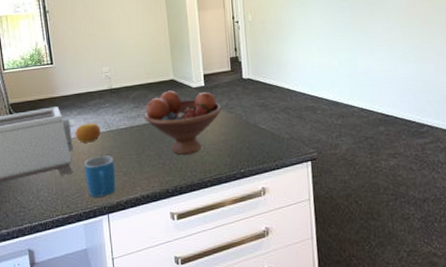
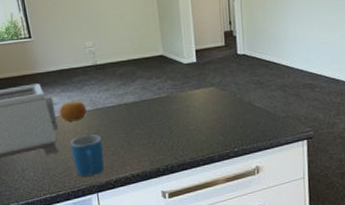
fruit bowl: present [144,90,222,155] -> none [132,66,215,134]

